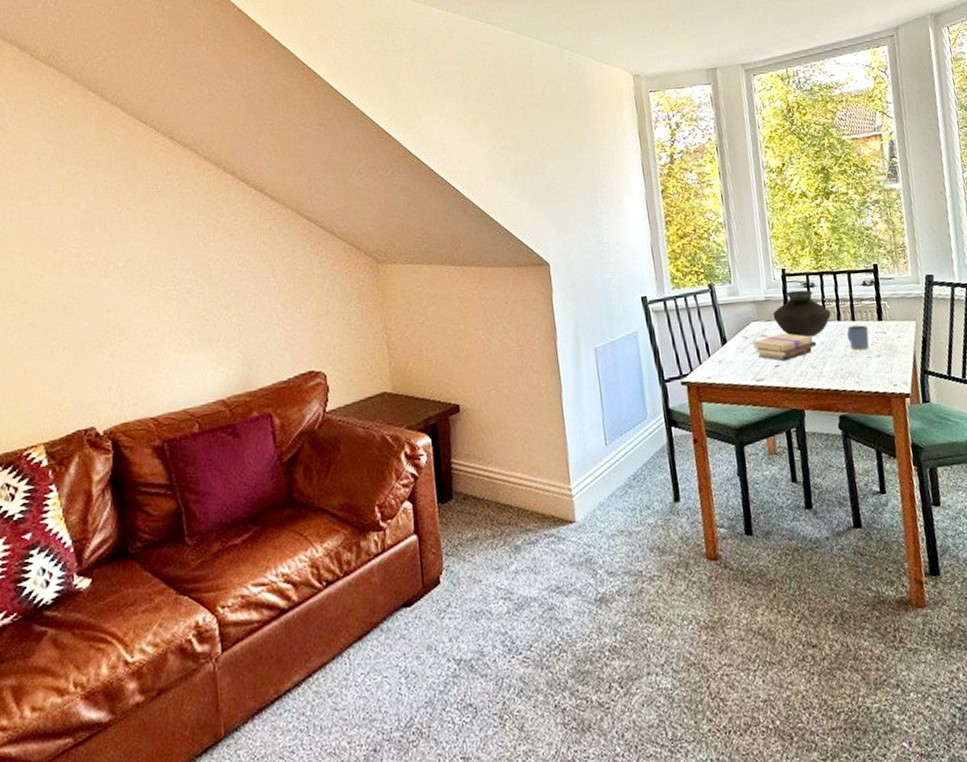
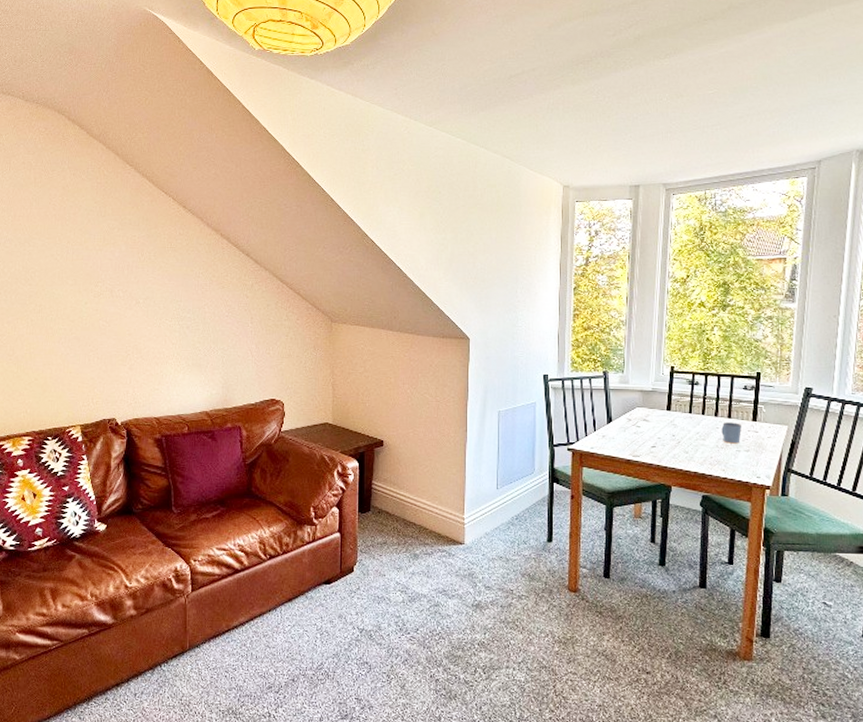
books: present [753,333,817,361] -> none [634,420,692,444]
vase: present [772,290,831,338] -> none [656,386,709,427]

